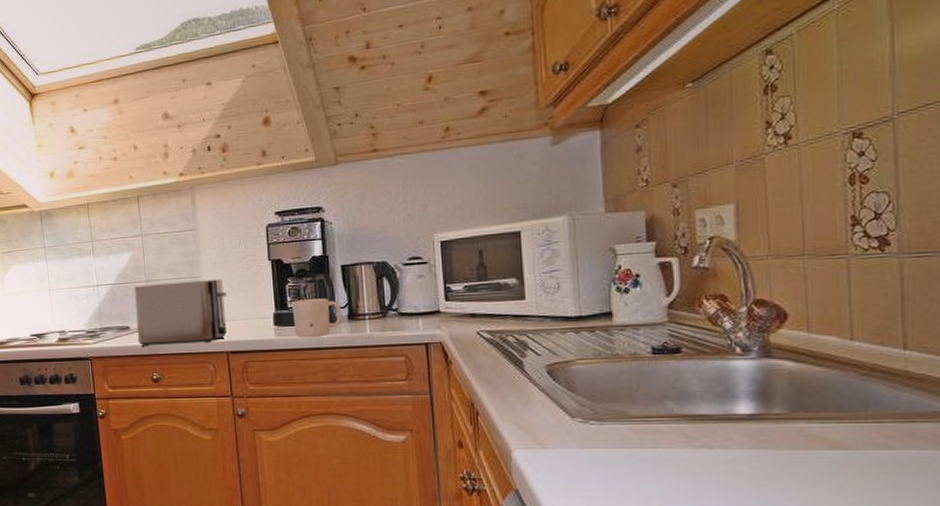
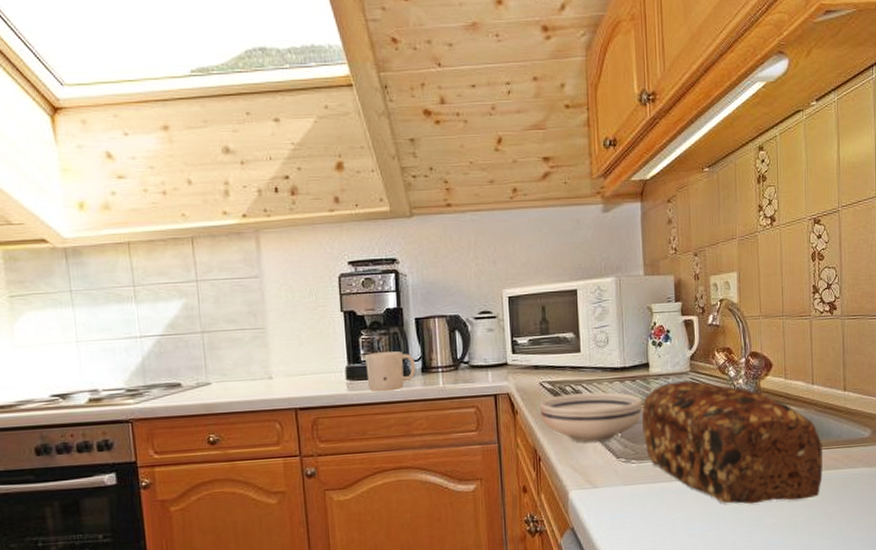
toaster: present [133,279,228,347] -> none [186,331,296,406]
bowl: none [476,343,605,398] -> present [539,391,643,443]
bread loaf: none [603,333,870,484] -> present [642,380,823,504]

